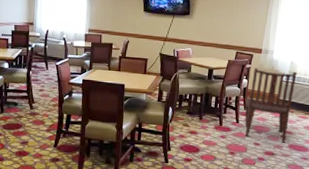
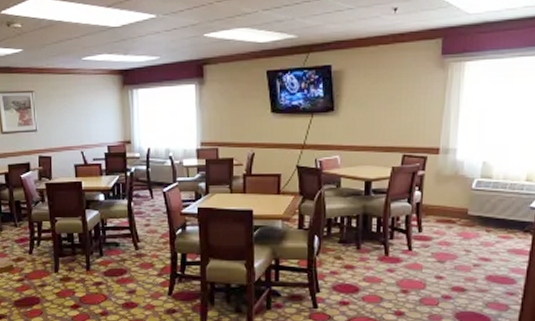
dining chair: present [244,67,297,143] -> none [419,173,493,274]

